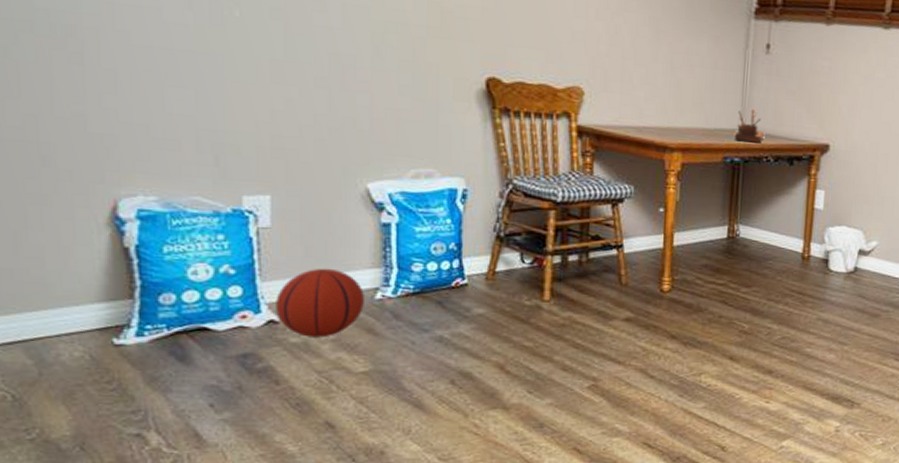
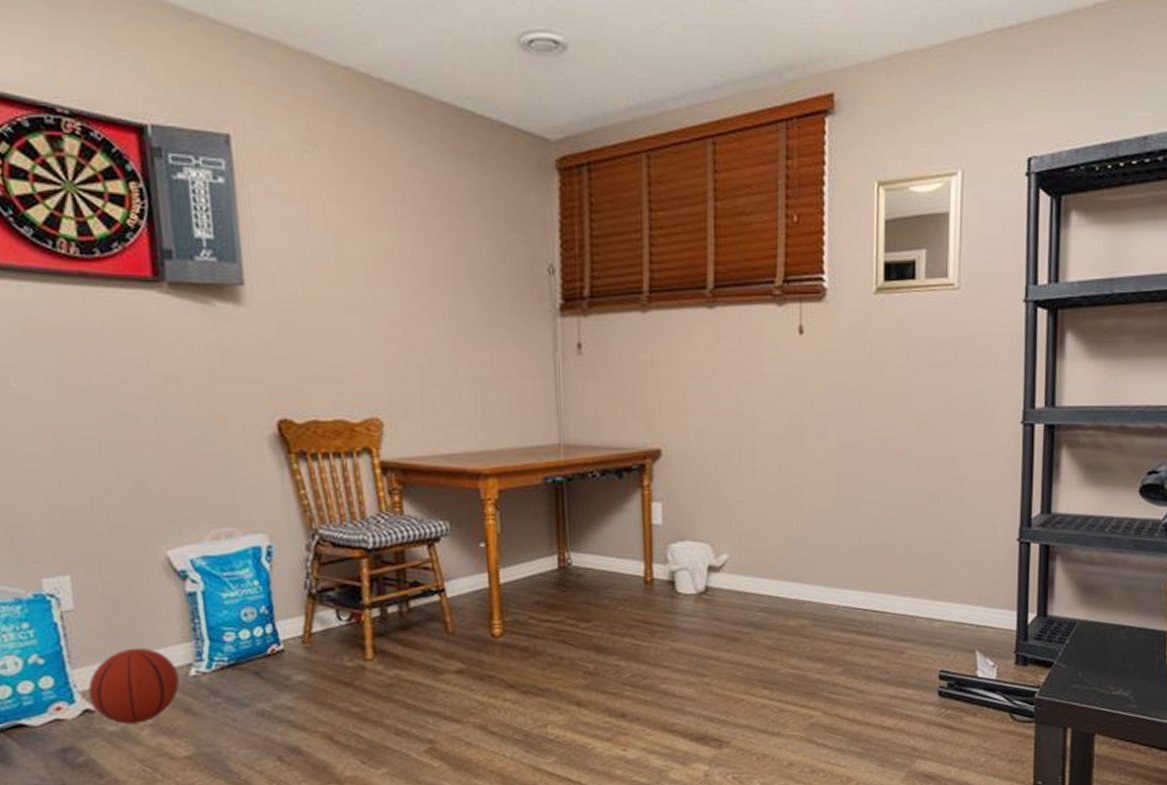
desk organizer: present [735,108,764,143] -> none [554,418,586,458]

